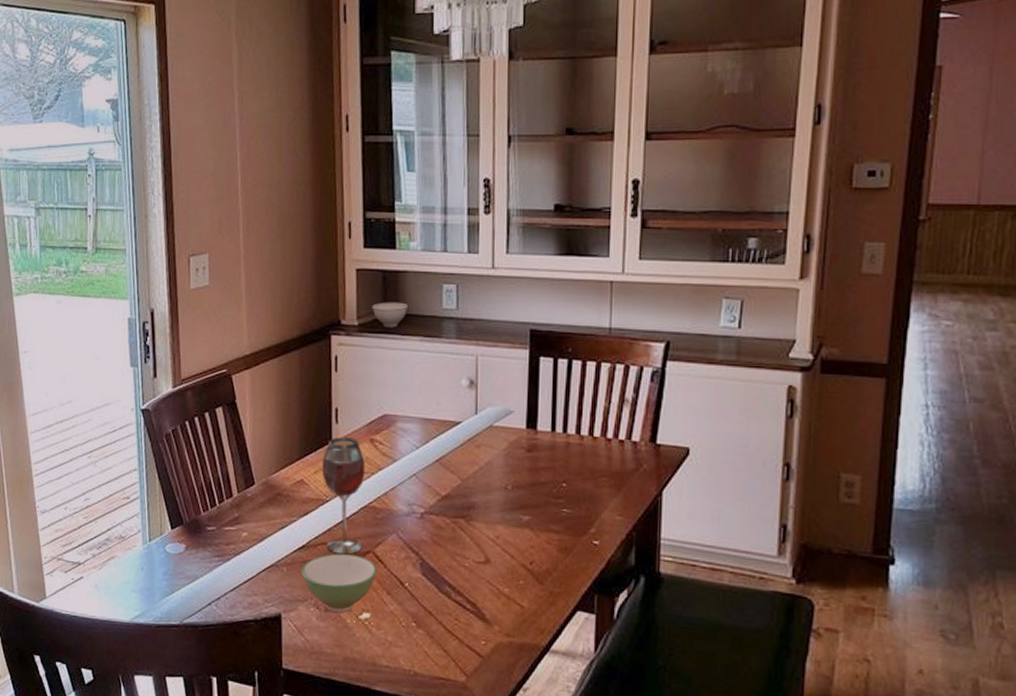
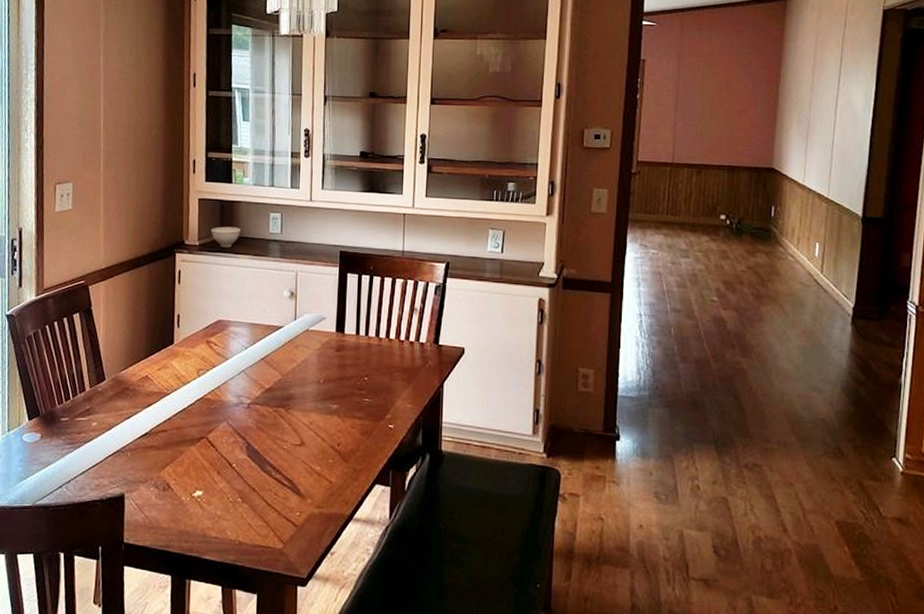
bowl: present [301,554,377,614] -> none [143,440,209,492]
wineglass: present [321,437,366,555] -> none [164,339,202,440]

